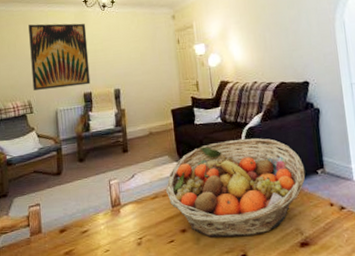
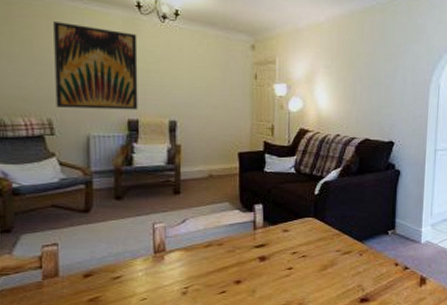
fruit basket: present [165,138,306,238] -> none [221,192,376,291]

